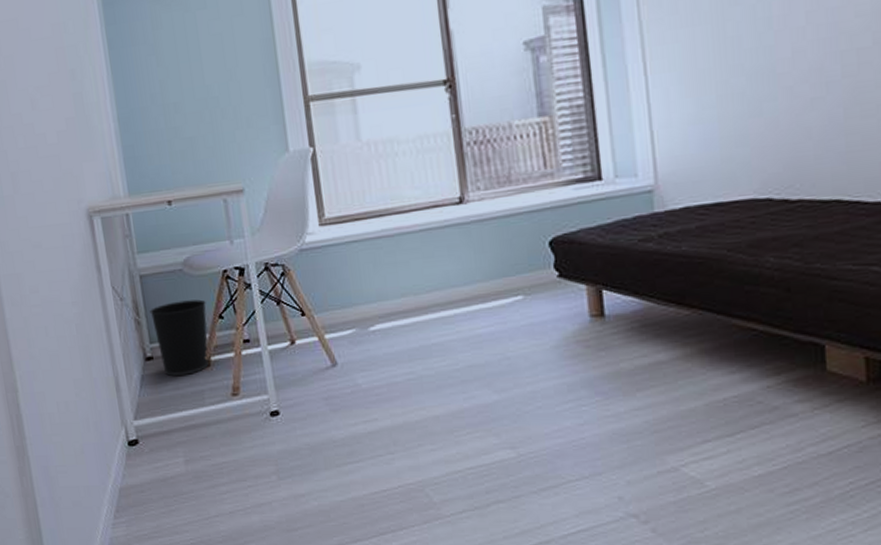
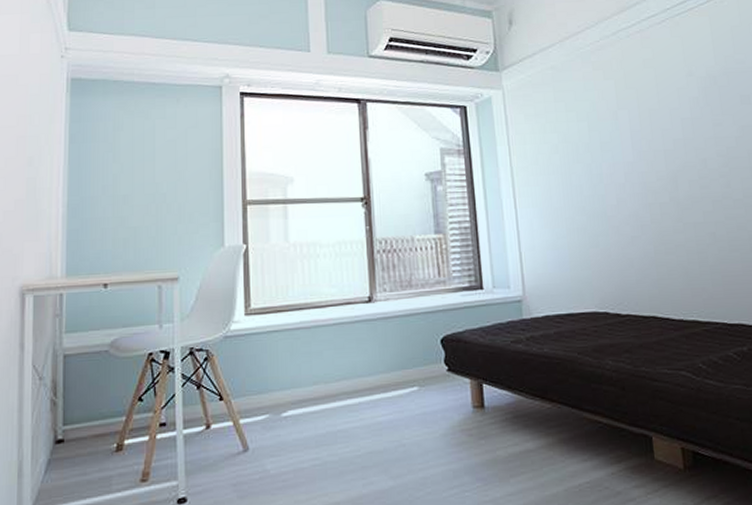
wastebasket: present [149,299,209,376] -> none [68,381,127,460]

